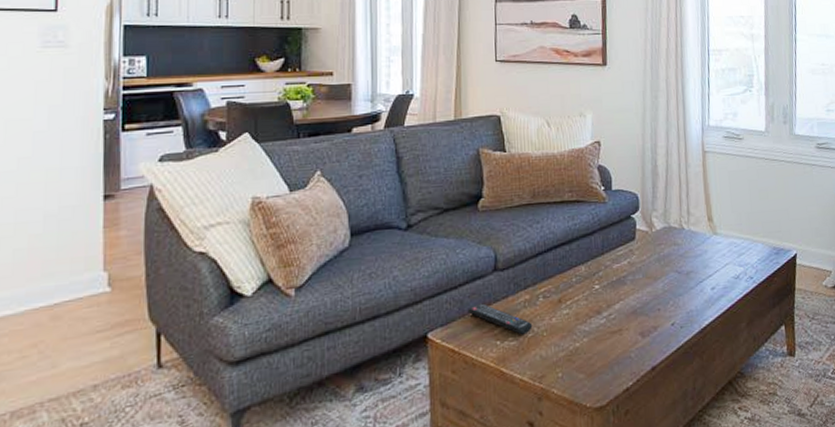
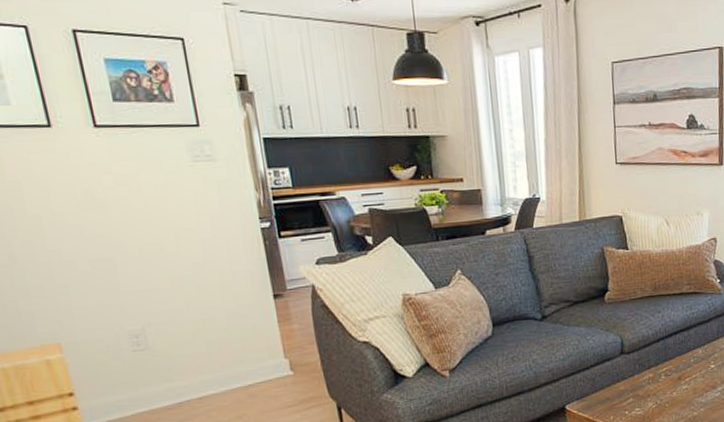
remote control: present [467,303,533,335] -> none [599,381,656,406]

